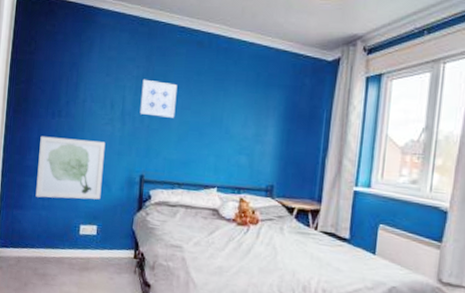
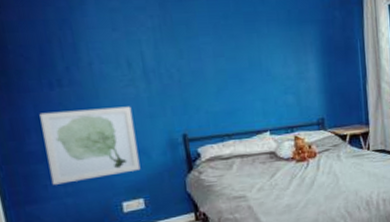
wall art: present [139,79,178,118] -> none [160,29,209,70]

